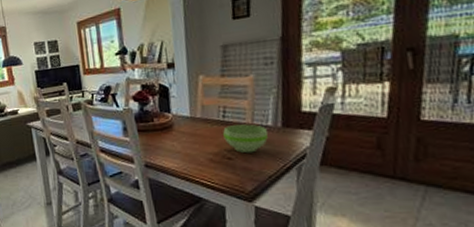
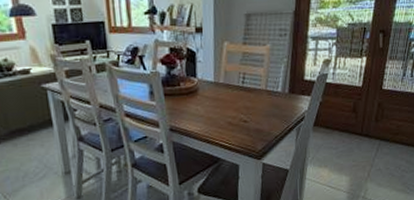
bowl: present [223,124,268,154] -> none [241,90,277,117]

